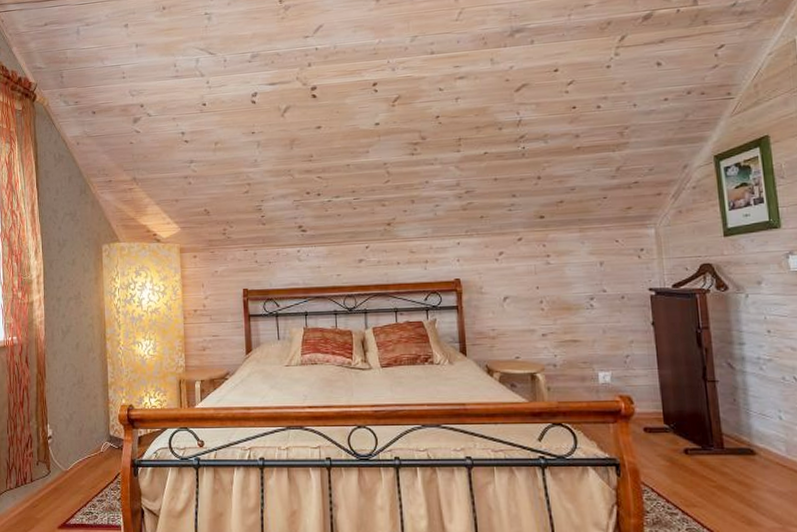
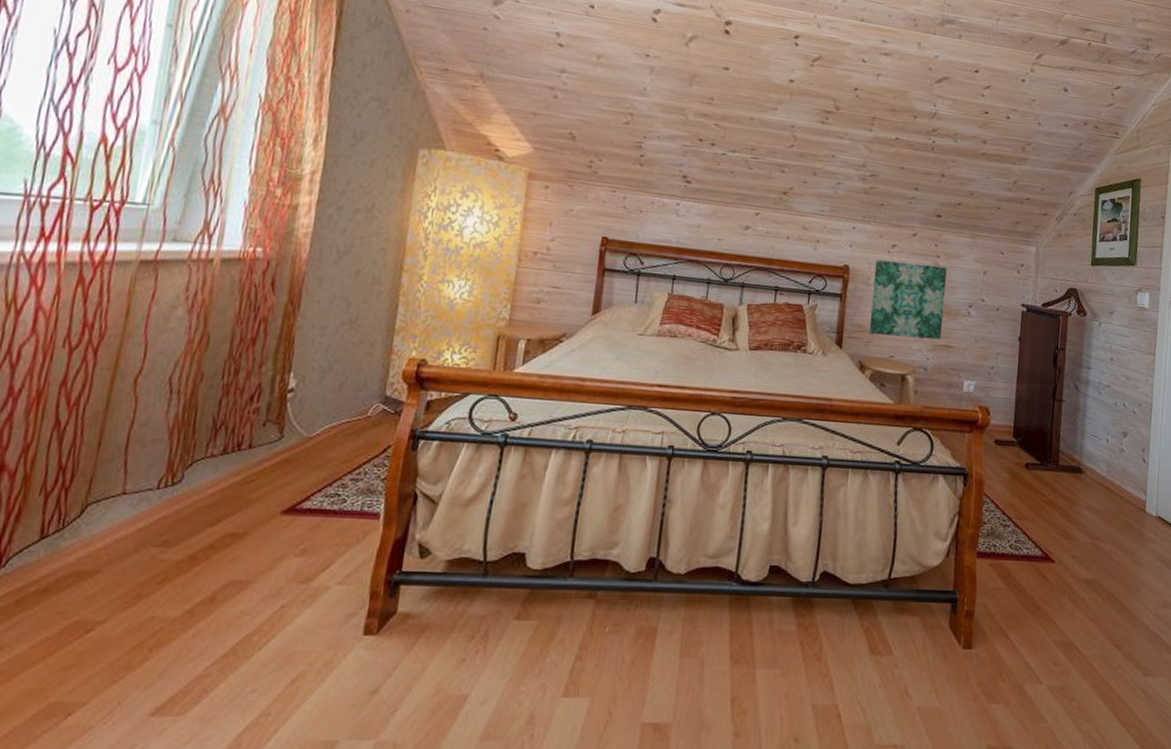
wall art: none [485,264,566,340] -> present [868,260,947,340]

